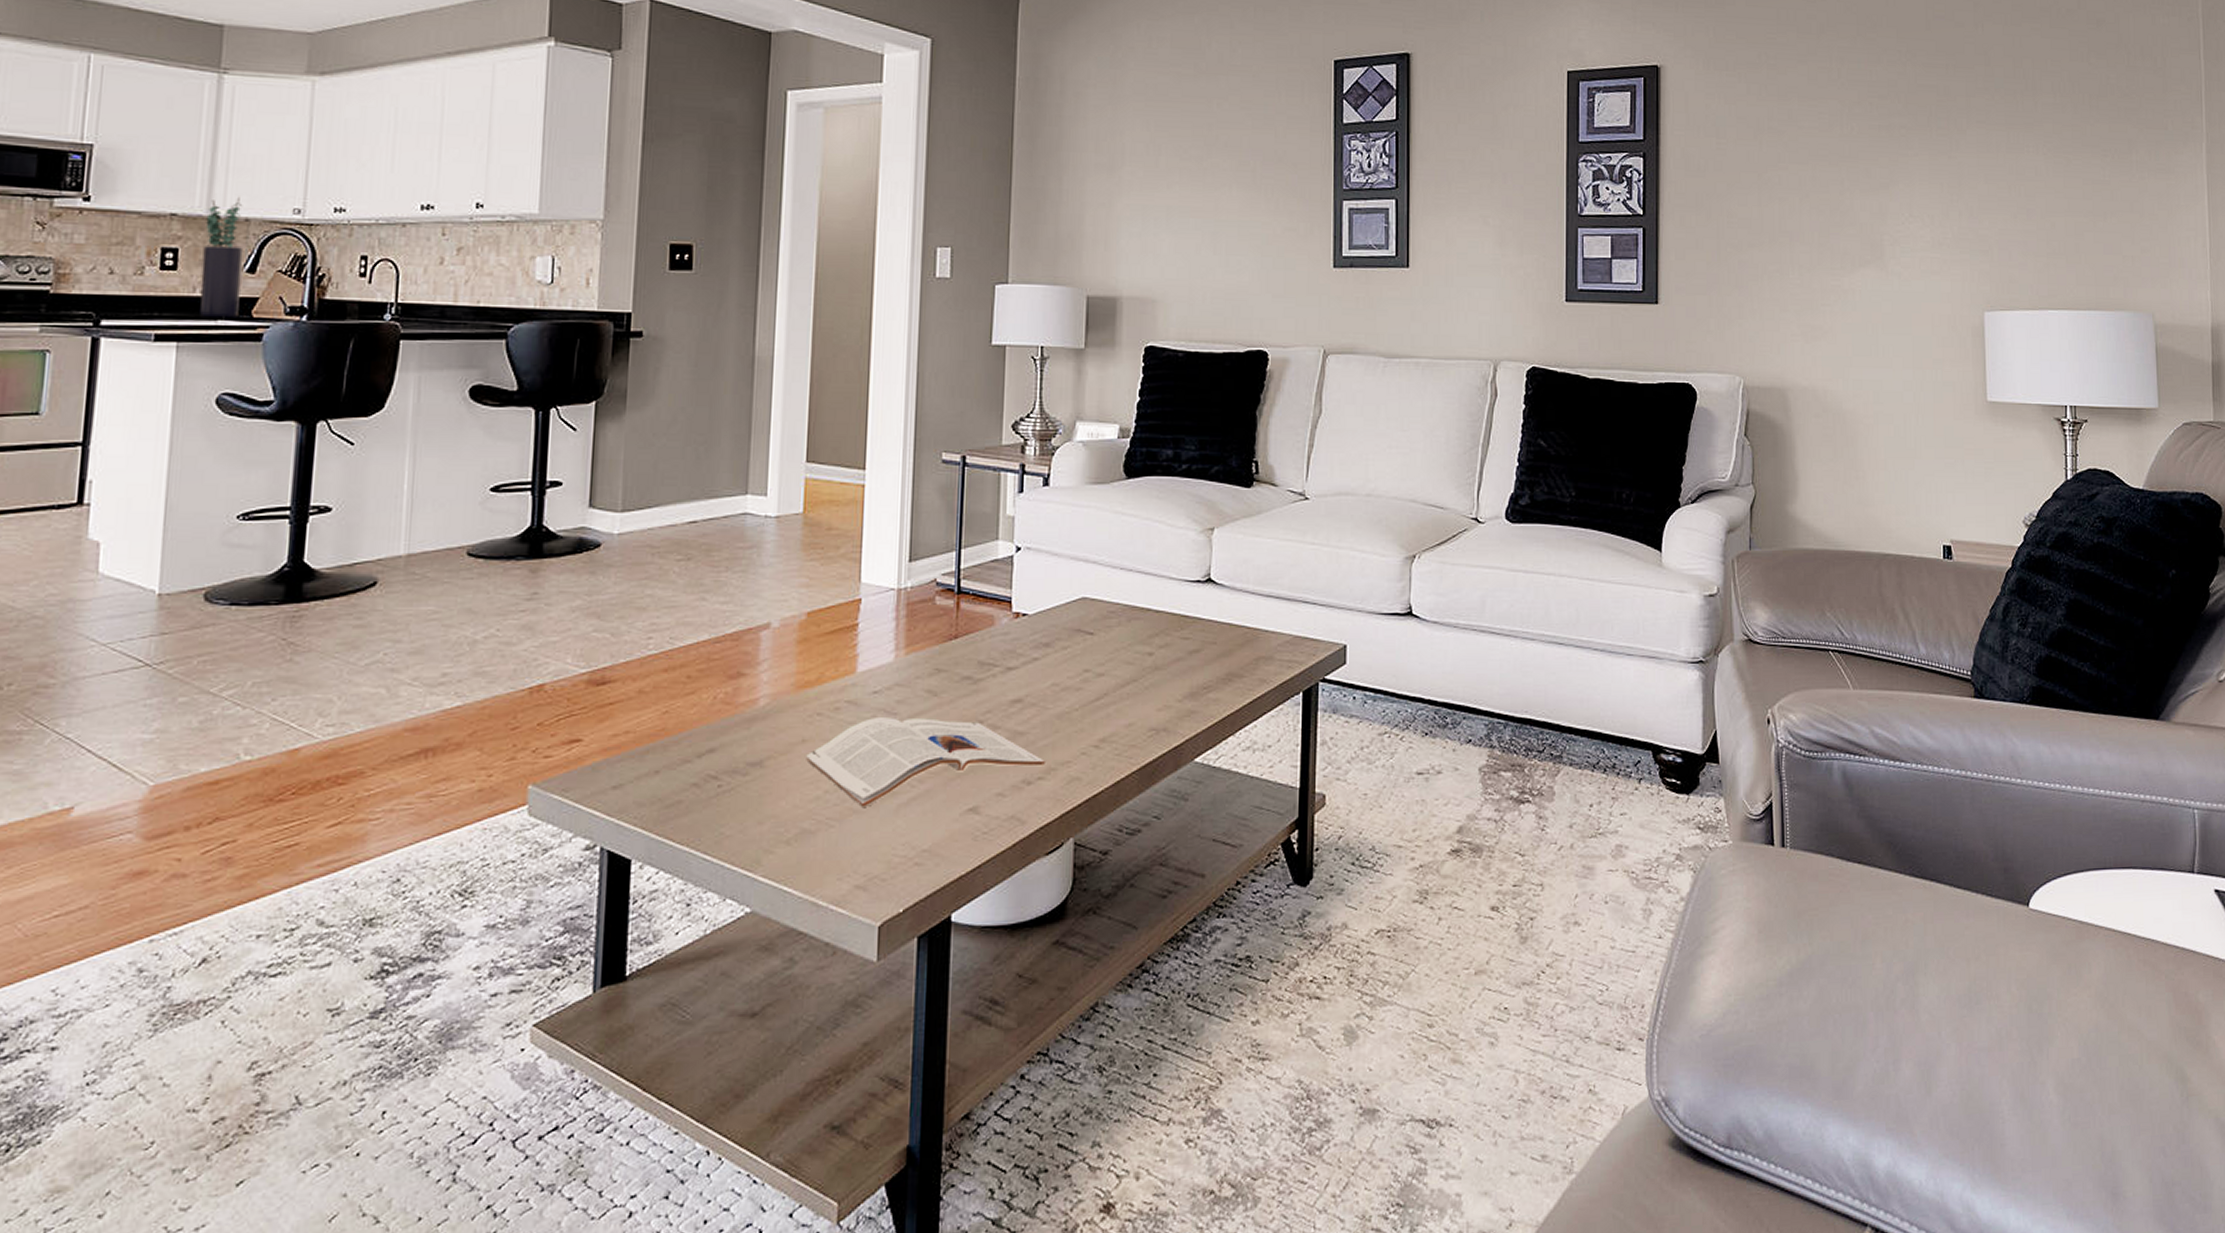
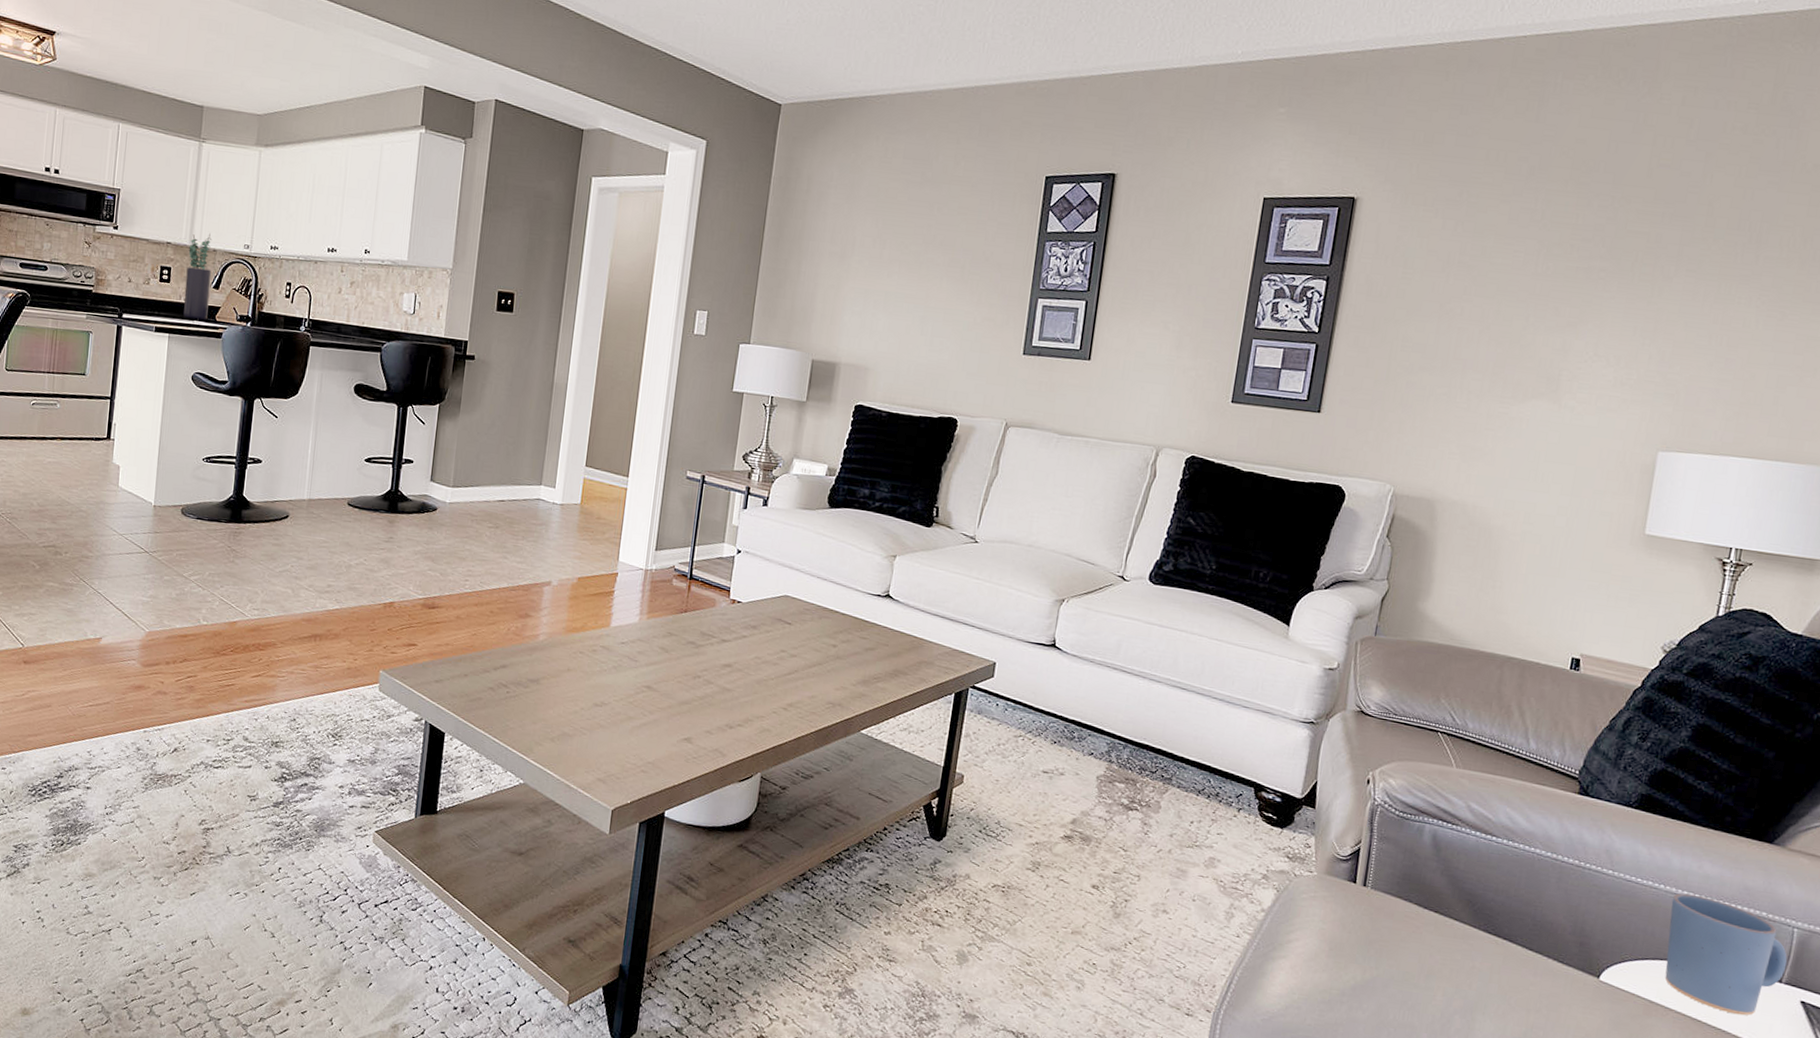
magazine: present [806,716,1045,809] -> none [570,660,745,725]
mug: none [2080,790,2195,919] -> present [1665,893,1788,1016]

